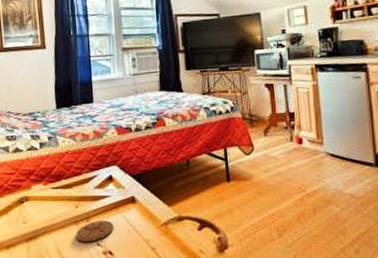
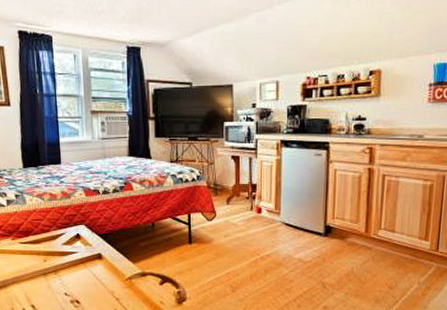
coaster: present [75,220,114,243] -> none [44,274,81,292]

